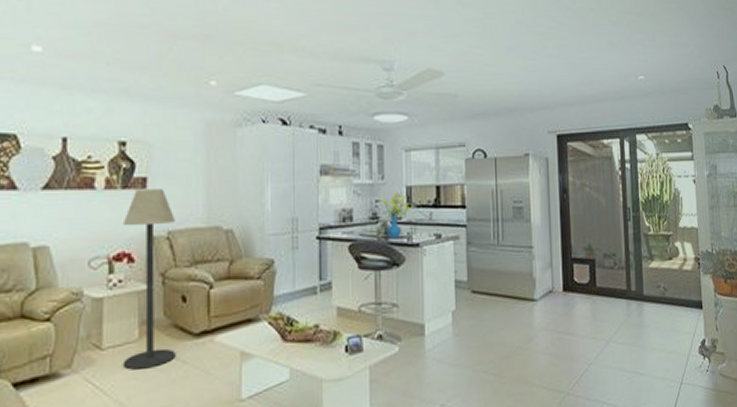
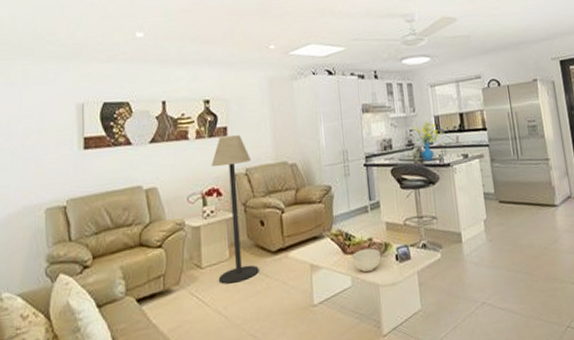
bowl: none [293,336,328,365] -> present [352,248,382,273]

